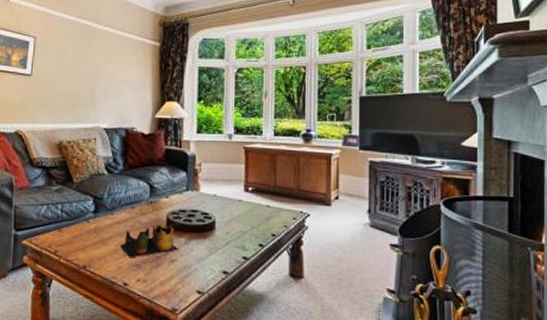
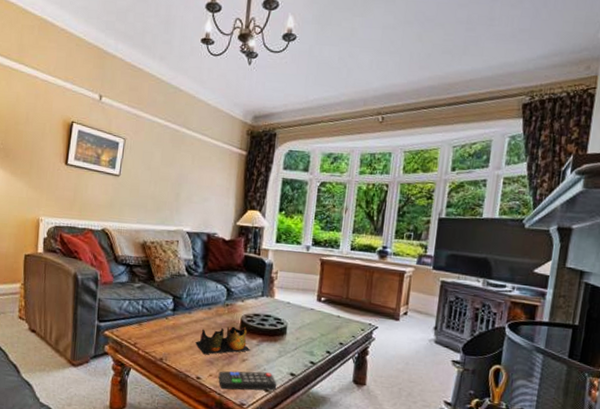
remote control: none [146,272,210,295] -> present [218,371,277,391]

